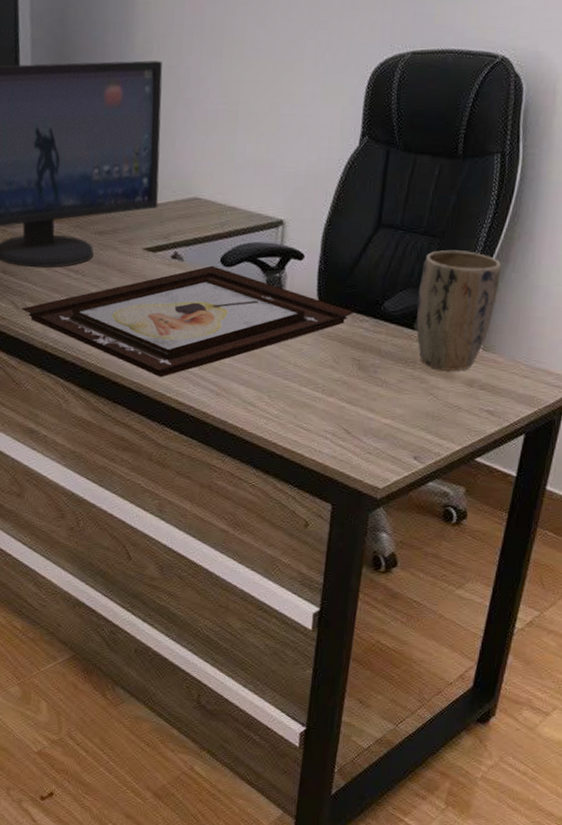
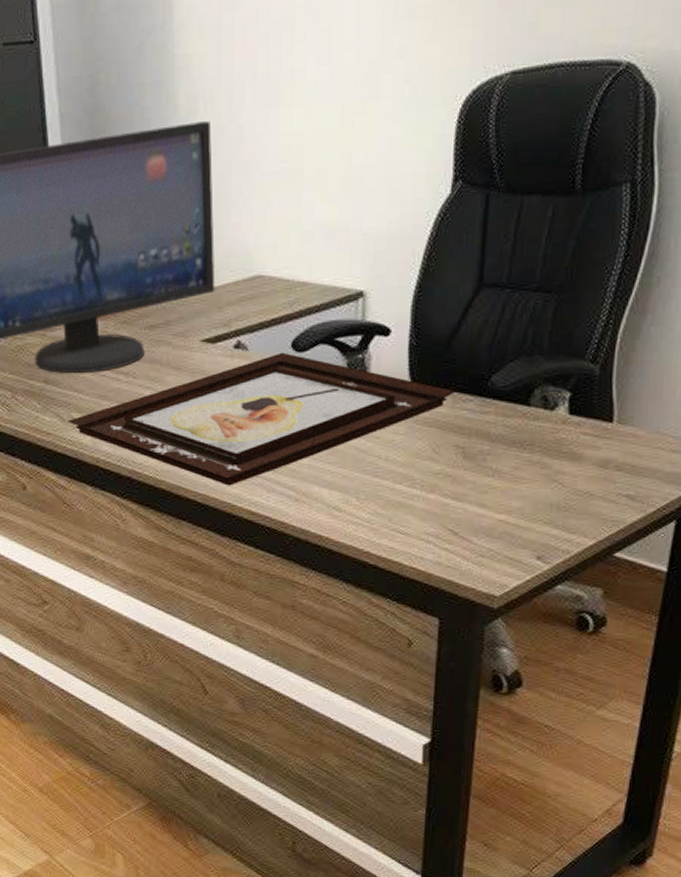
plant pot: present [416,250,502,371] -> none [532,305,638,451]

